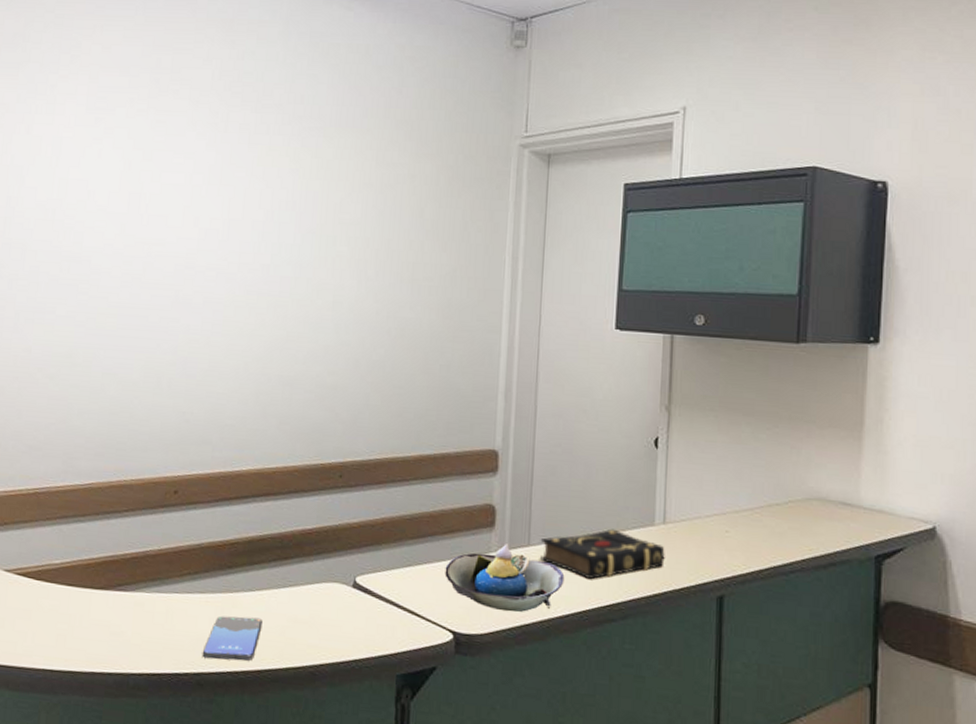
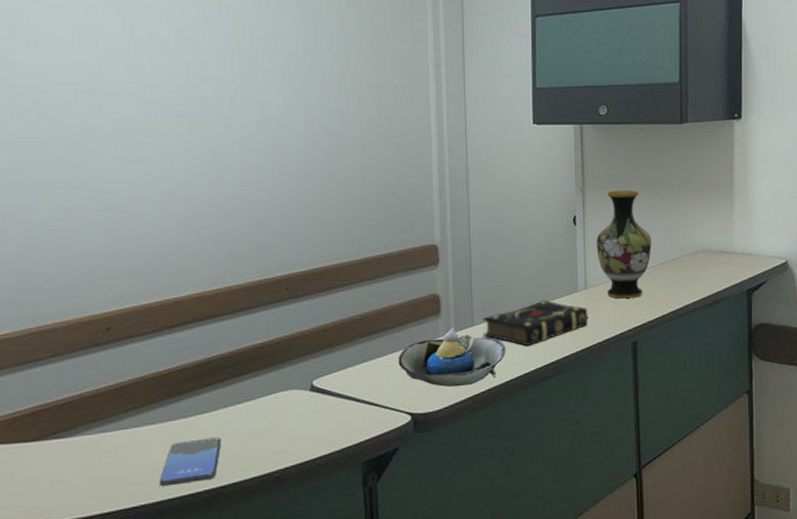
vase: none [680,413,751,543] -> present [596,190,652,299]

